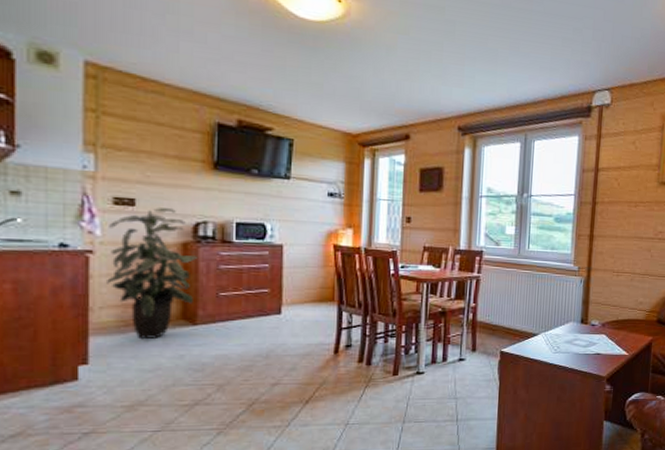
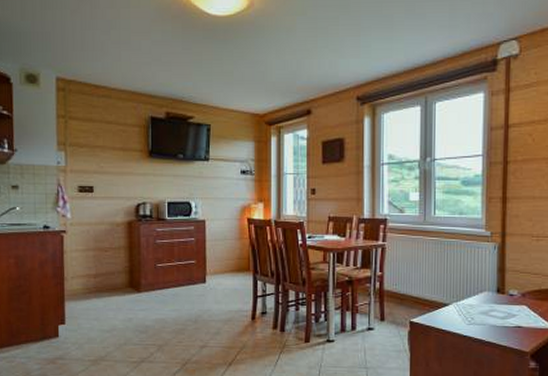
indoor plant: present [107,208,199,340] -> none [76,193,140,305]

